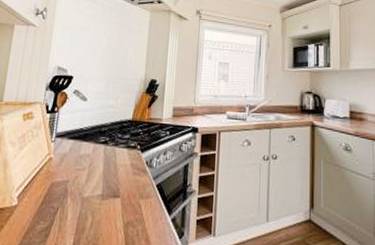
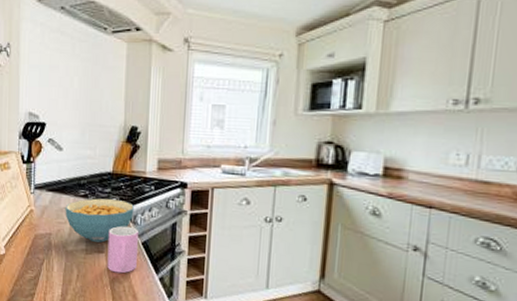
cereal bowl: none [84,144,150,187] -> present [65,198,134,243]
cup: none [122,169,154,217] -> present [107,226,138,274]

